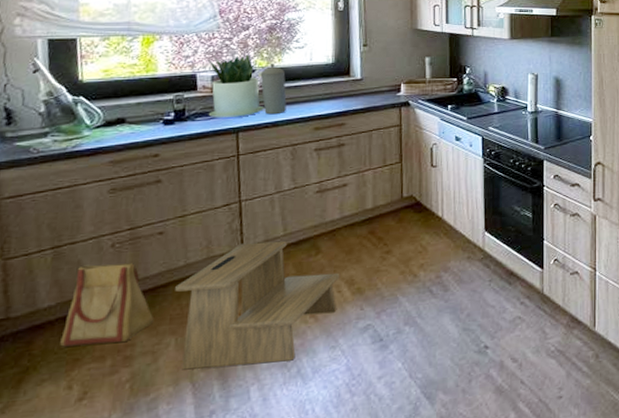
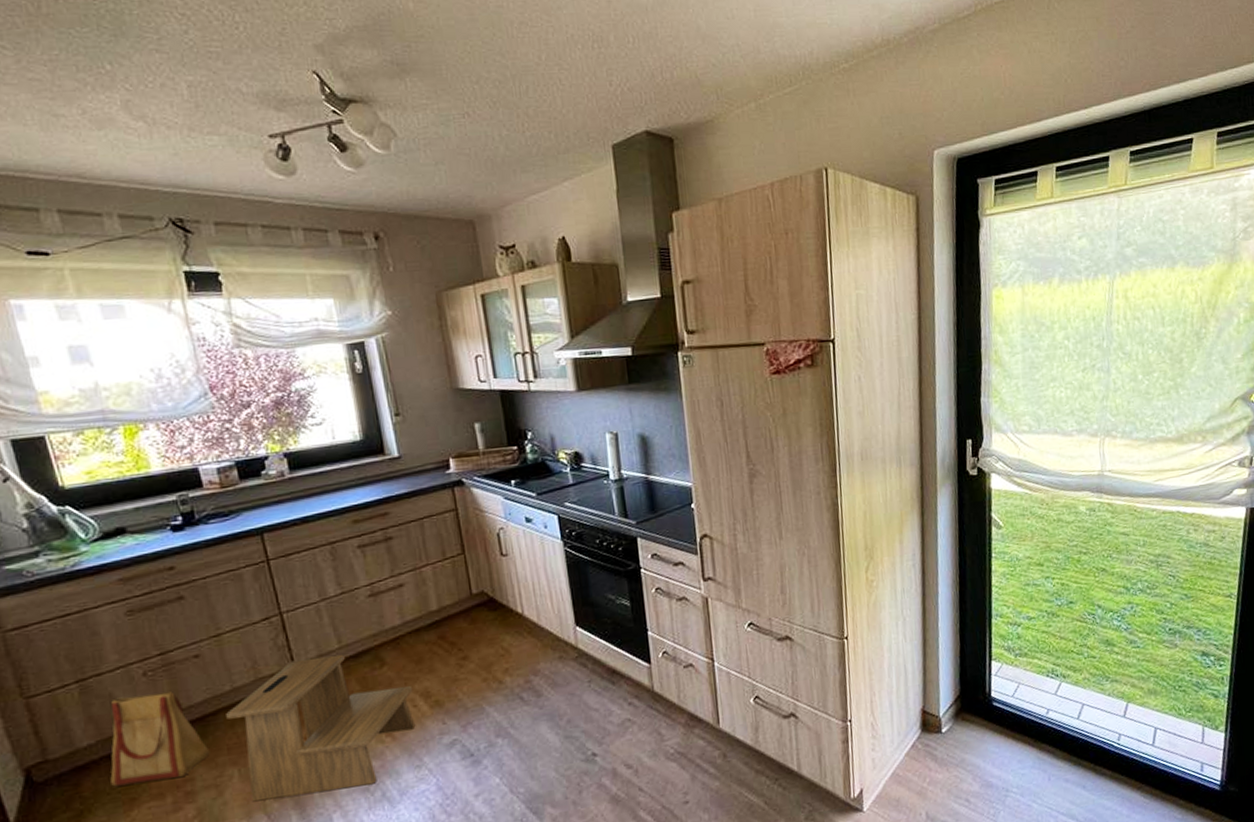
planter: present [208,55,264,119] -> none [209,438,288,519]
canister: present [260,64,287,115] -> none [275,447,315,510]

